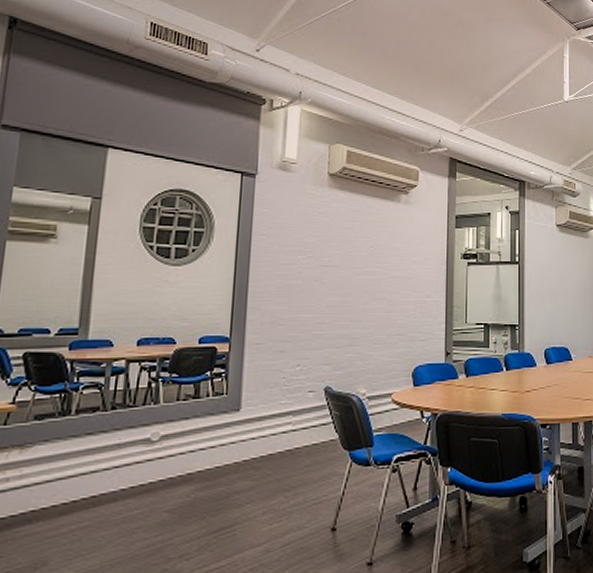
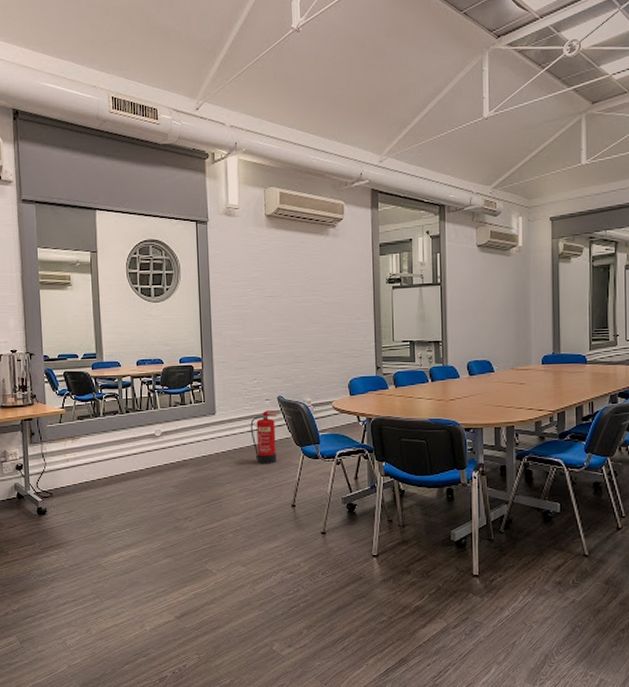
fire extinguisher: none [285,403,324,475] -> present [250,409,278,464]

